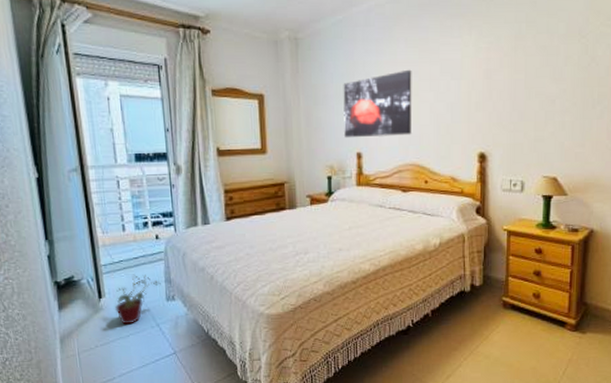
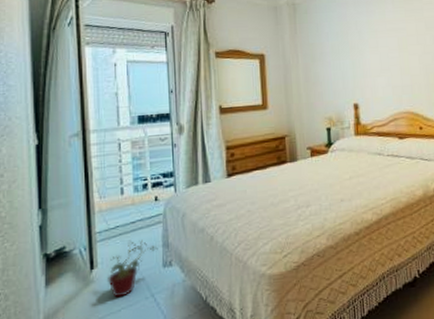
wall art: present [343,69,412,138] -> none [338,26,404,91]

